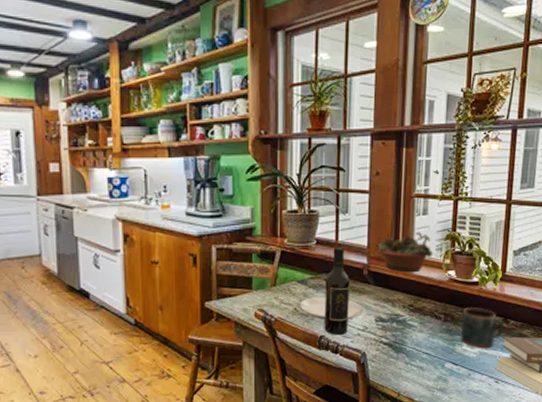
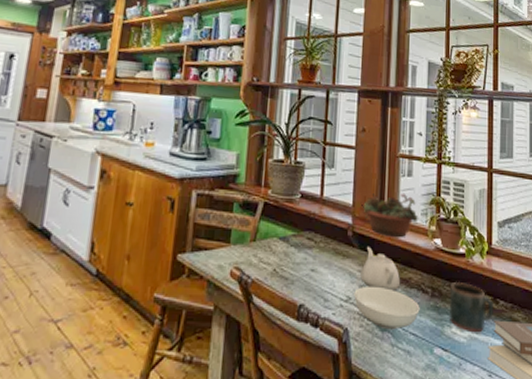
plate: present [300,297,363,320] -> none [280,257,347,288]
wine bottle: present [324,247,351,335] -> none [304,203,335,305]
bowl: none [370,316,433,352] -> present [354,286,420,330]
teapot: none [376,282,415,319] -> present [360,246,401,291]

